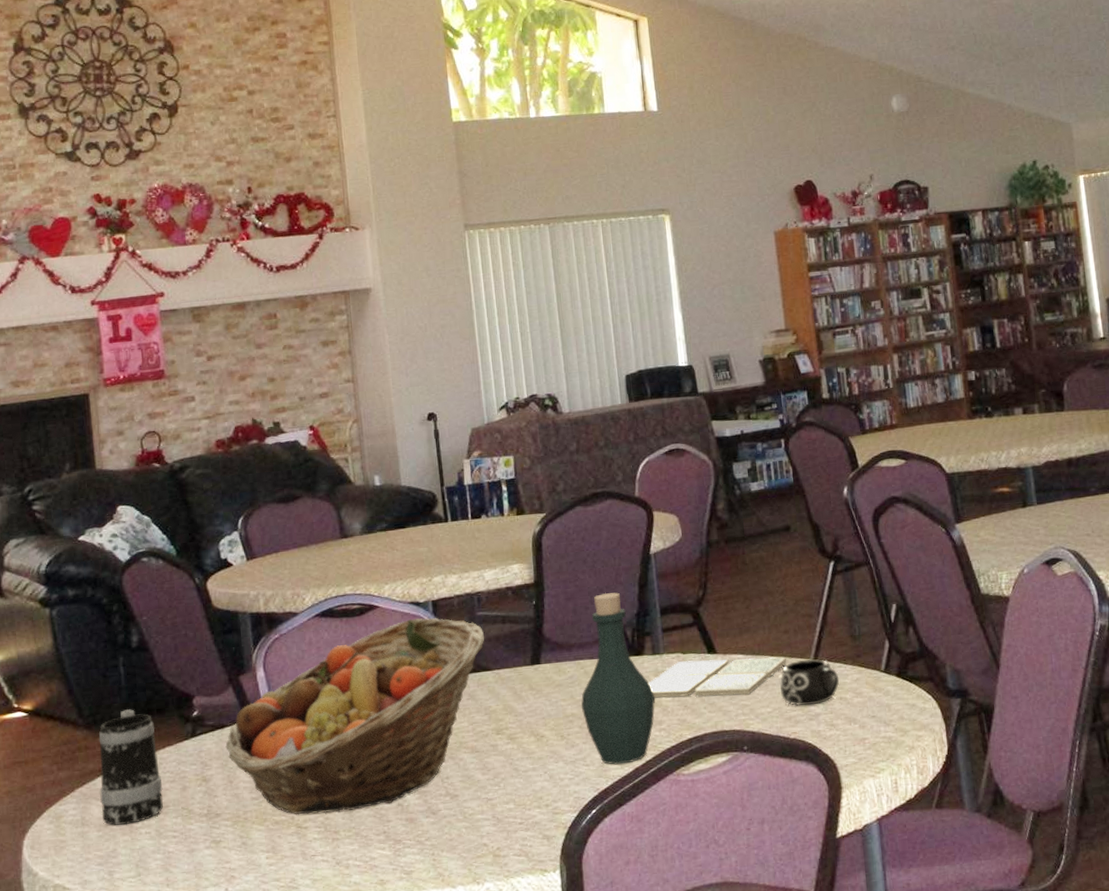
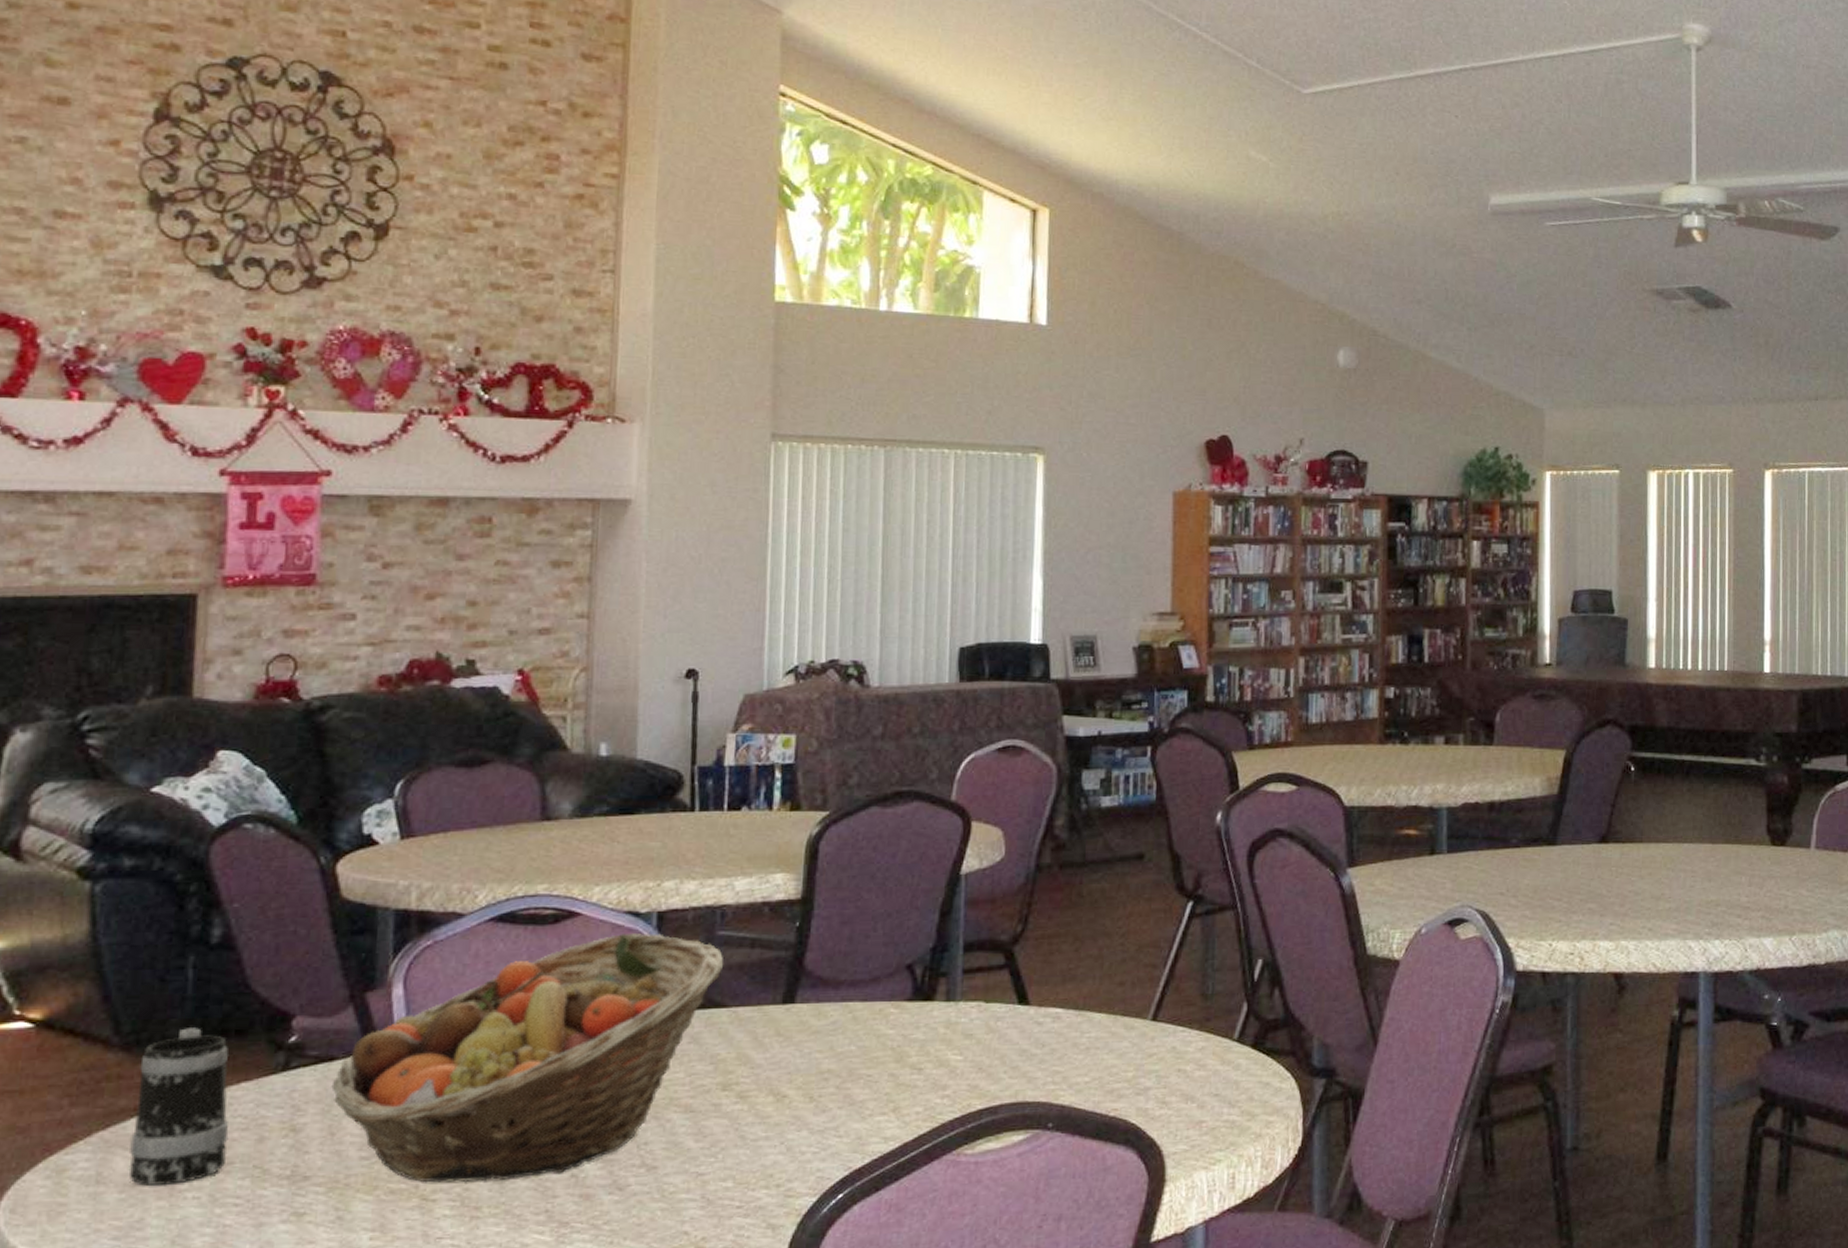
bottle: present [581,592,656,765] -> none [841,918,942,1138]
drink coaster: present [648,657,786,698] -> none [936,1011,1117,1059]
mug: present [780,659,840,706] -> none [1103,1020,1181,1077]

